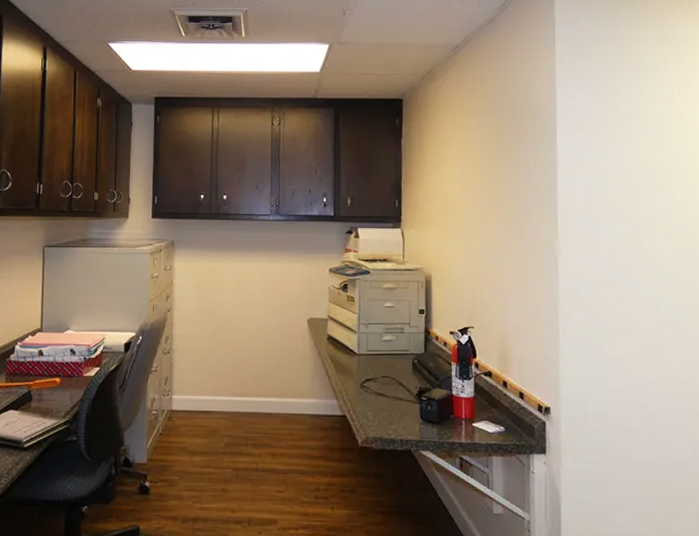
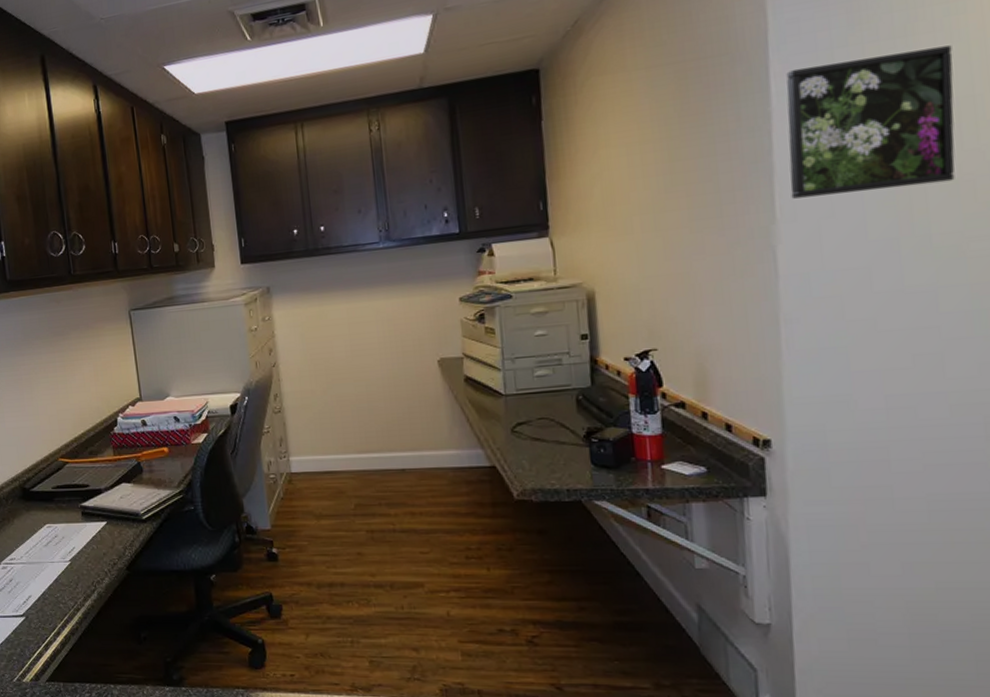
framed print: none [567,130,669,225] -> present [786,45,955,199]

